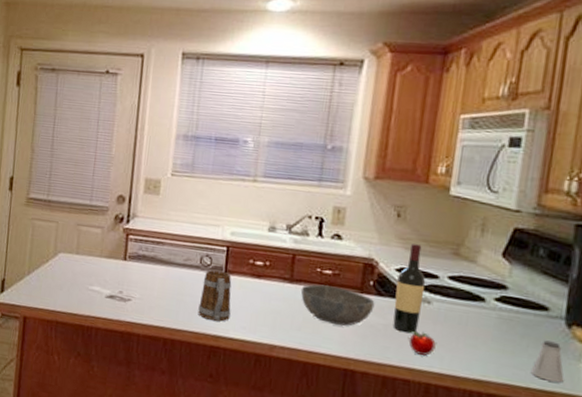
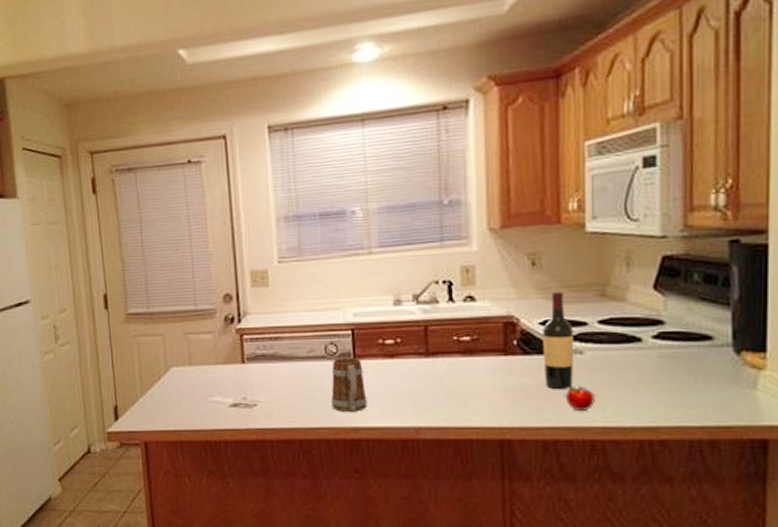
bowl: present [300,284,375,326] -> none [439,353,522,395]
saltshaker: present [530,340,564,383] -> none [702,372,740,415]

